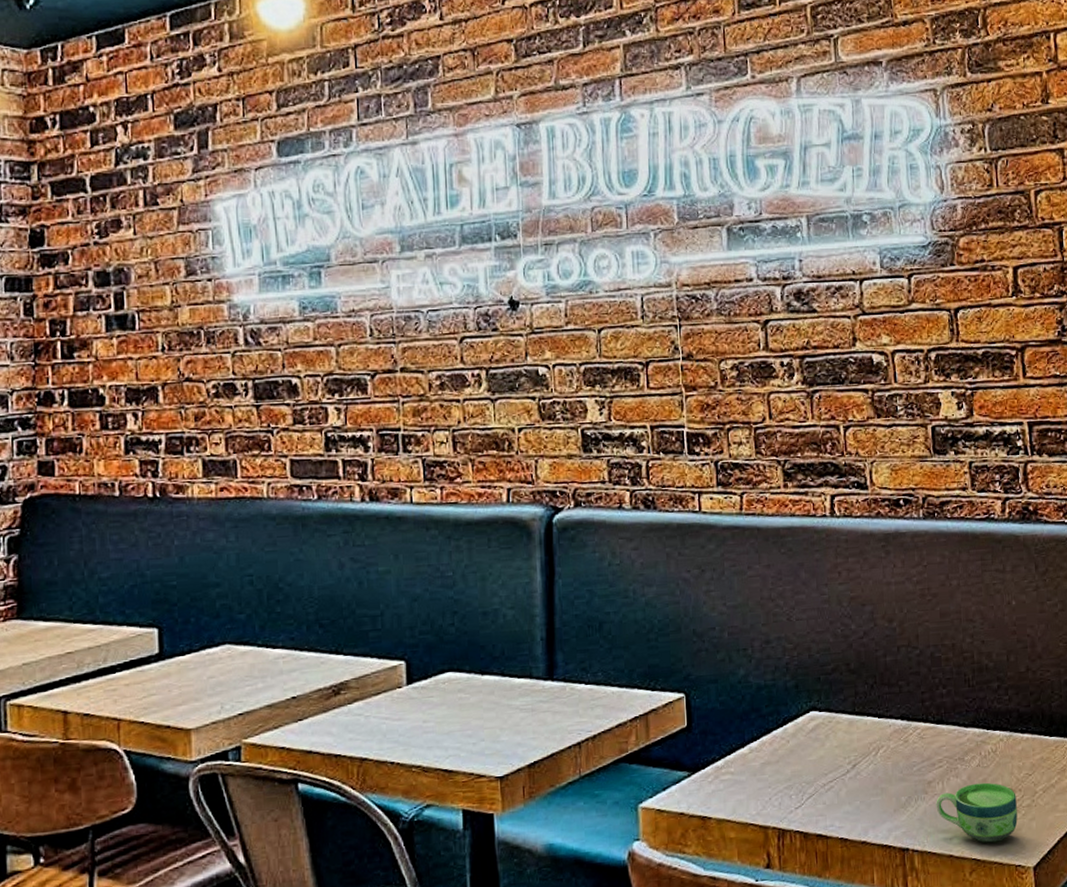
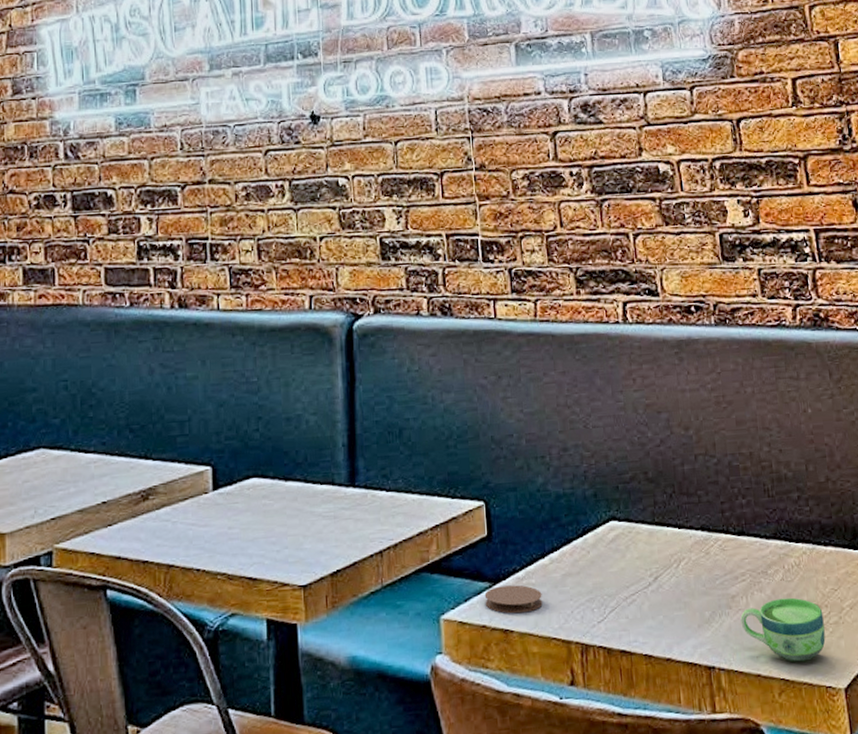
coaster: none [683,773,741,802] -> present [484,585,543,614]

